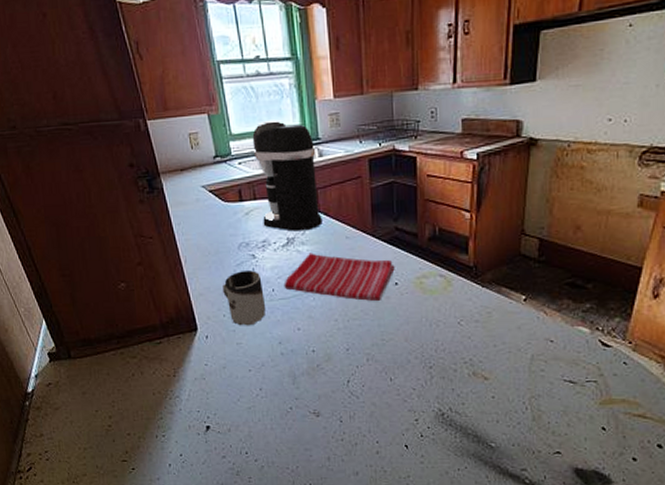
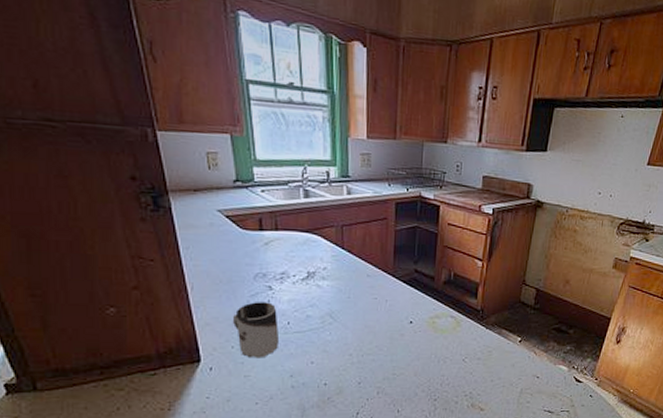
coffee maker: present [252,119,323,232] -> none [278,150,345,266]
dish towel: present [283,253,395,301] -> none [300,288,411,337]

